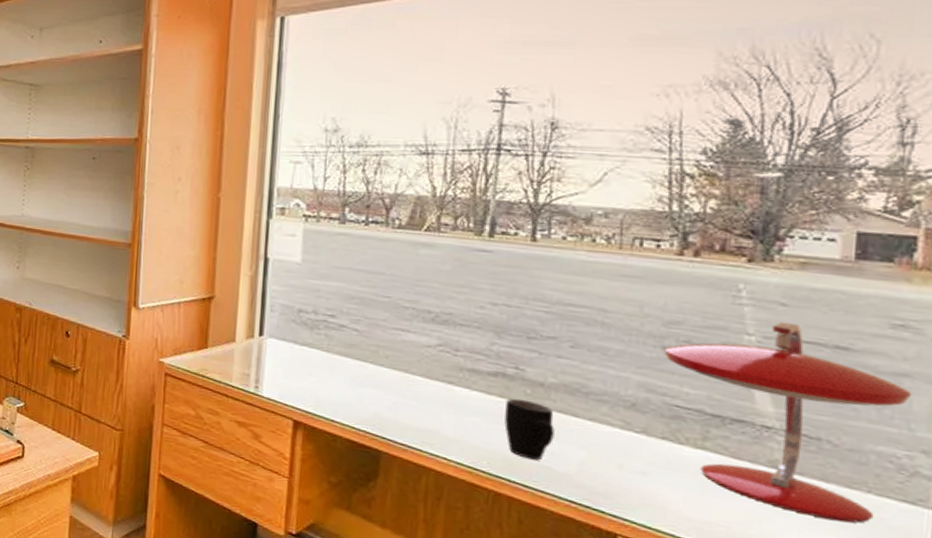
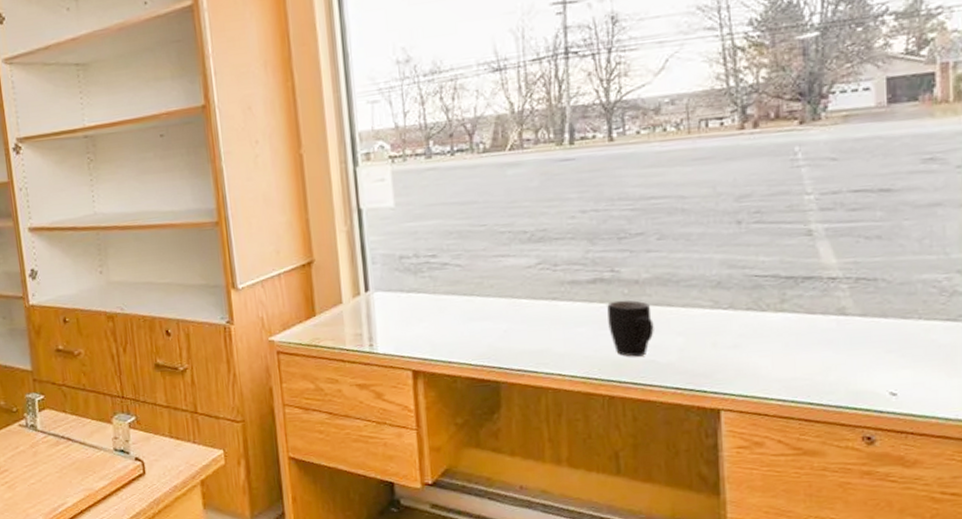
desk lamp: present [664,322,912,523] -> none [738,175,945,352]

